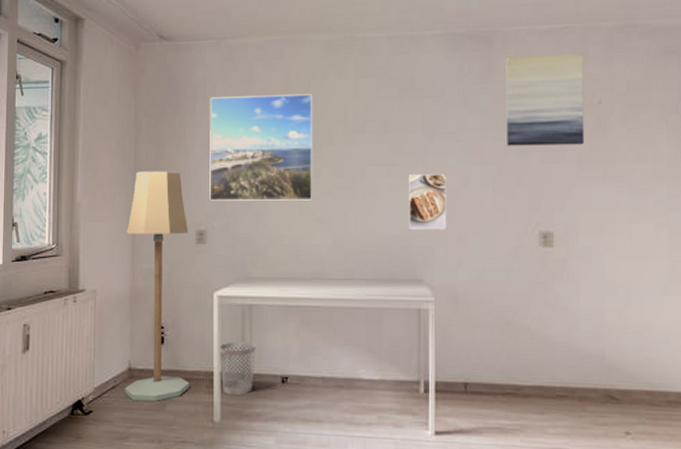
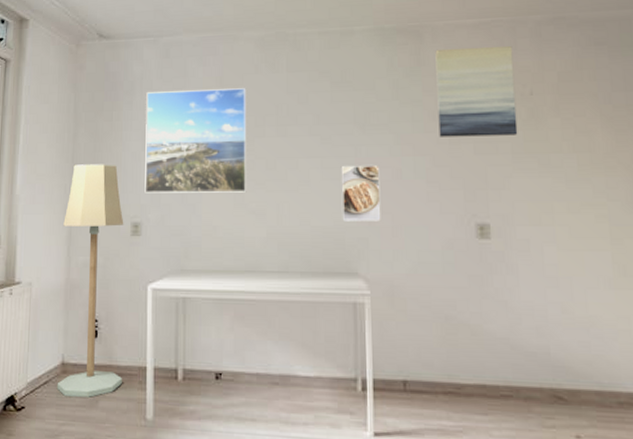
wastebasket: present [219,341,256,395] -> none [152,335,189,391]

